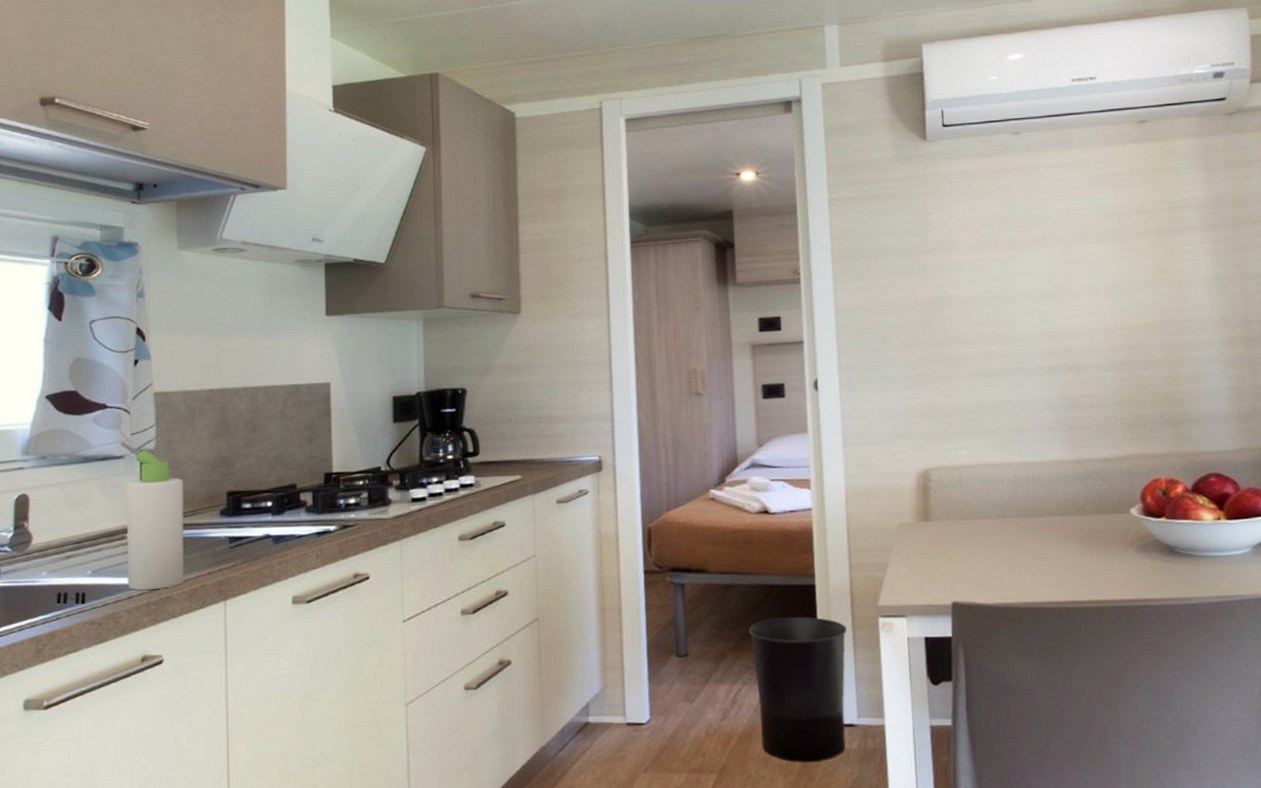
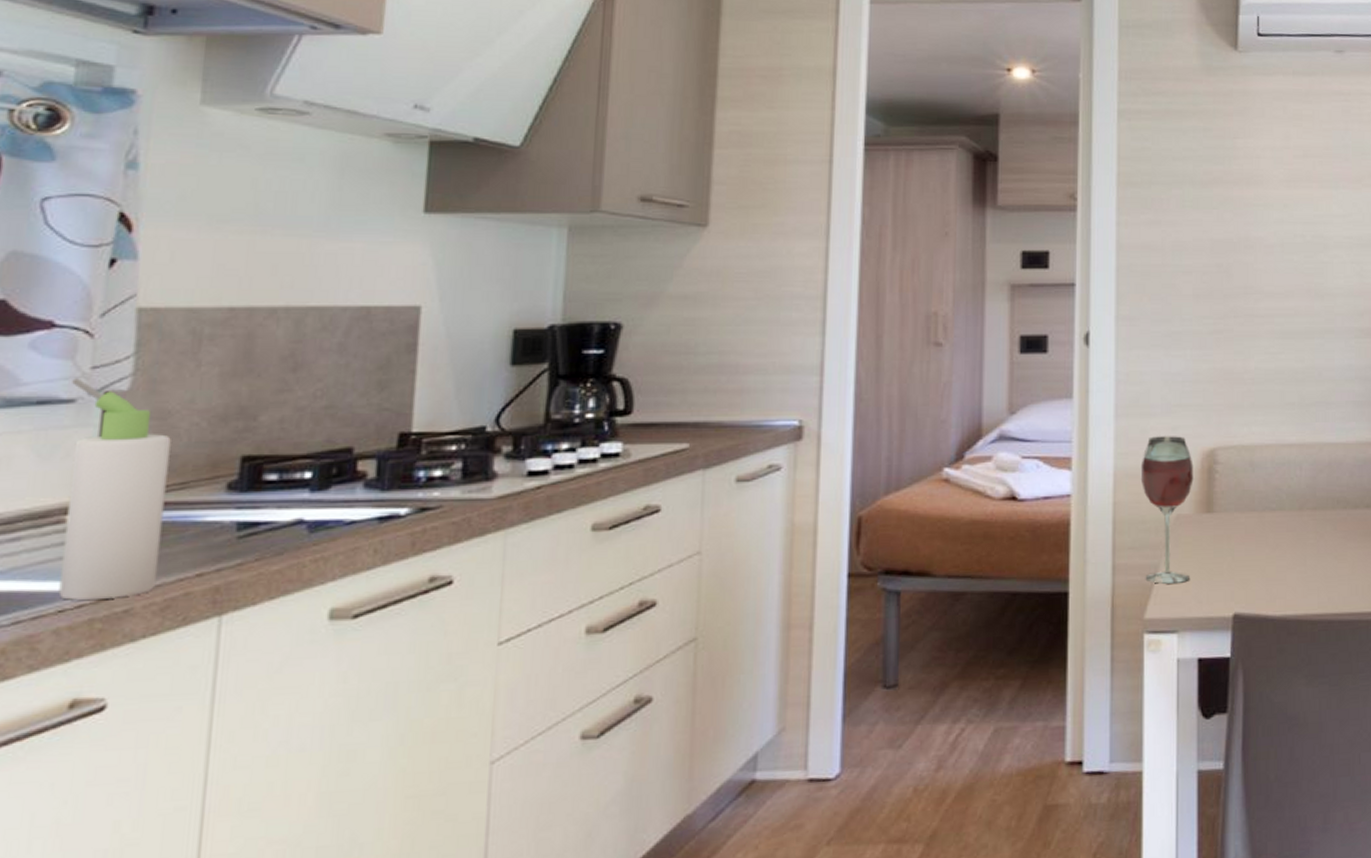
waste bin: present [748,617,847,762] -> none [979,633,1104,823]
wineglass: none [867,460,913,578] -> present [1140,436,1194,584]

